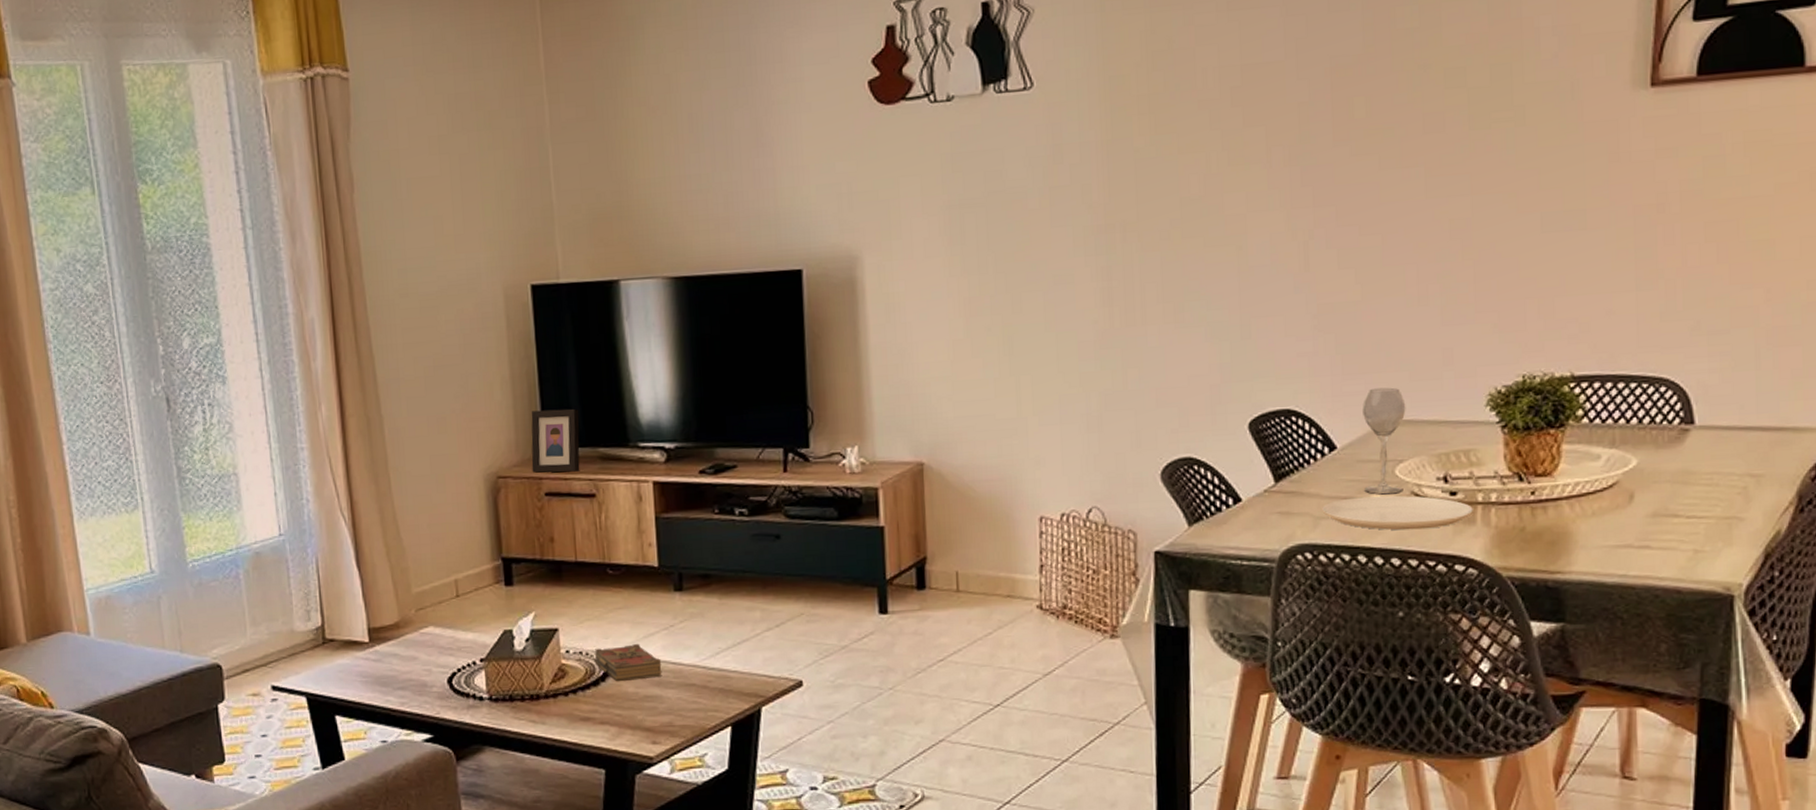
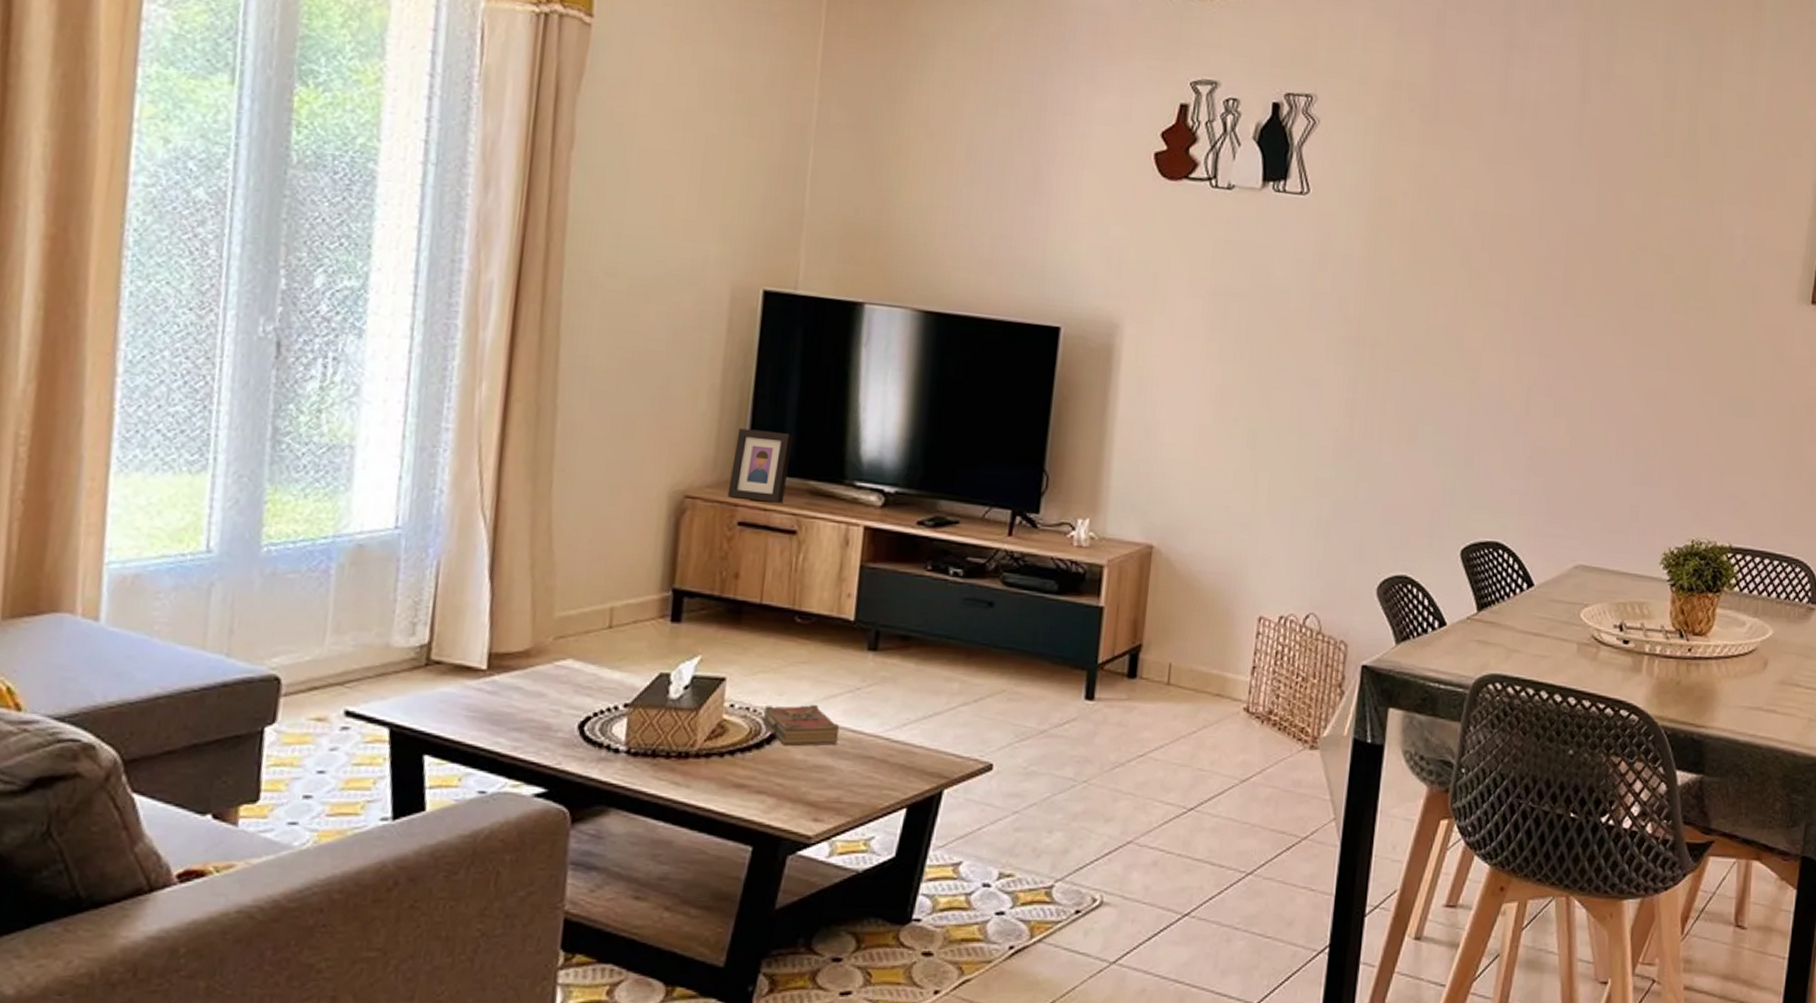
plate: present [1322,495,1473,530] -> none [1515,634,1641,673]
wineglass: present [1362,387,1406,494] -> none [1553,533,1596,636]

